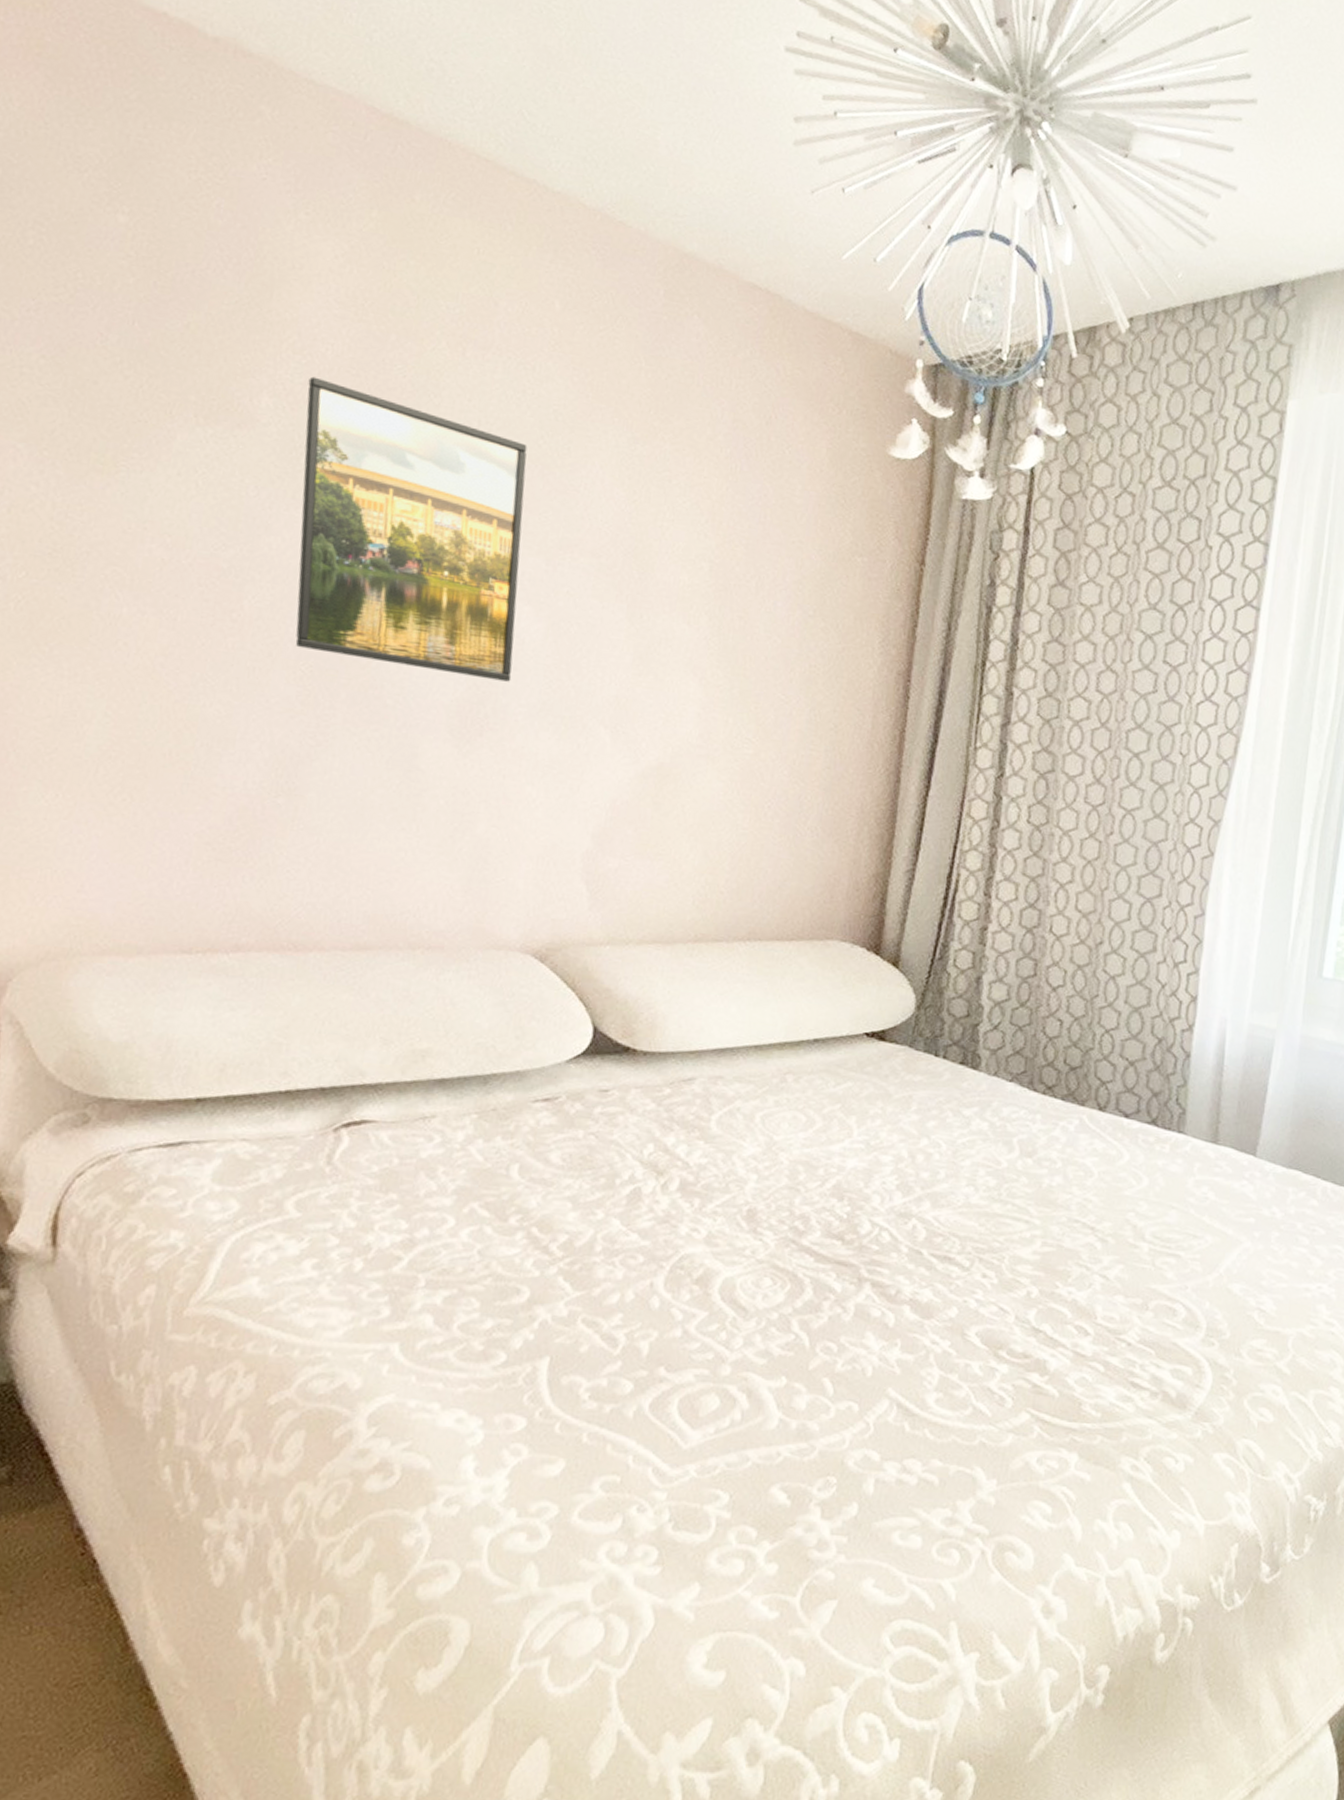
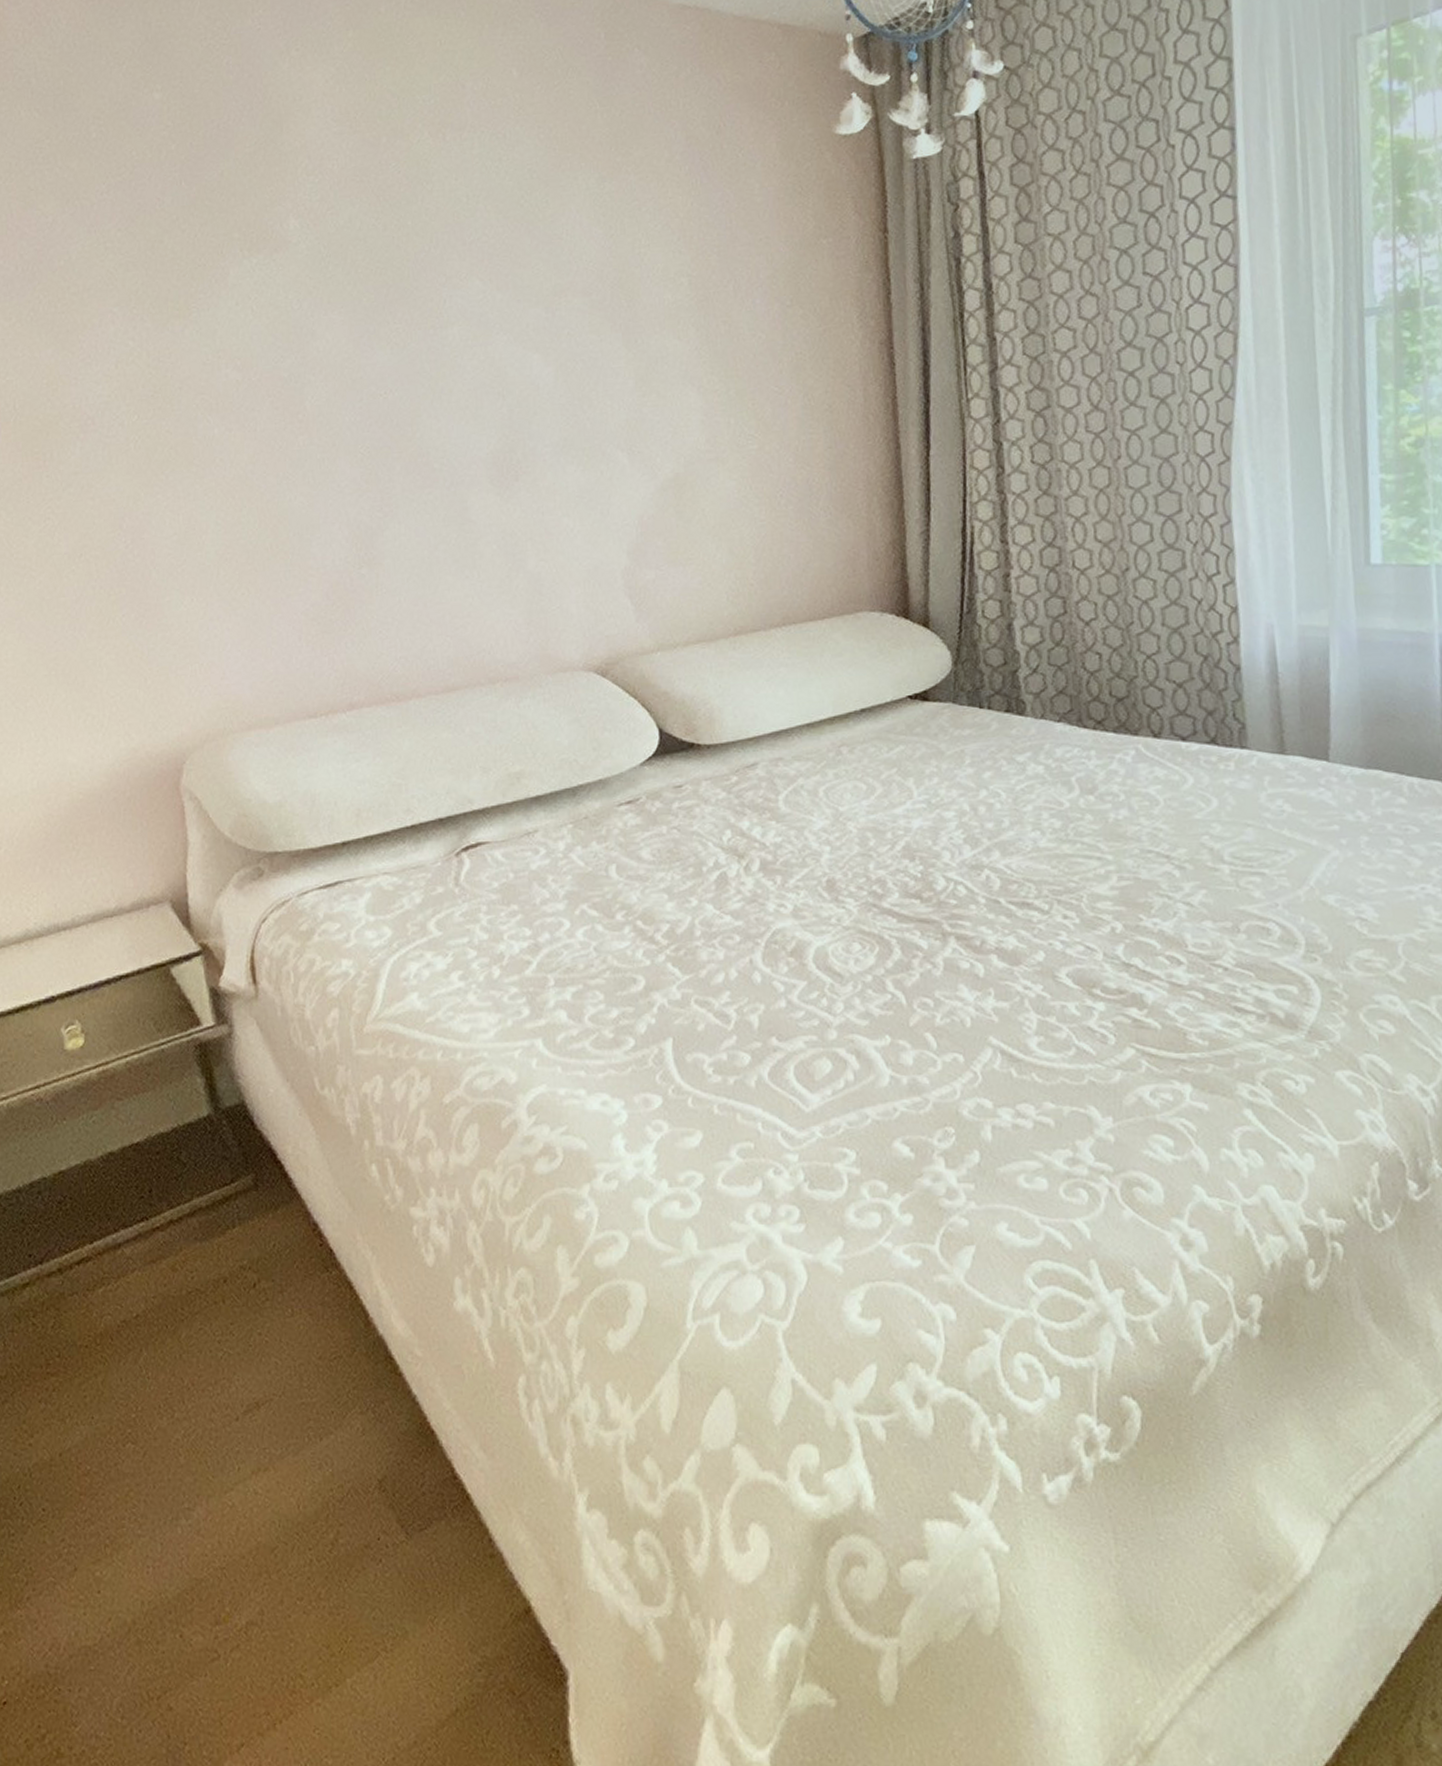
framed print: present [295,376,528,682] -> none [323,191,534,434]

